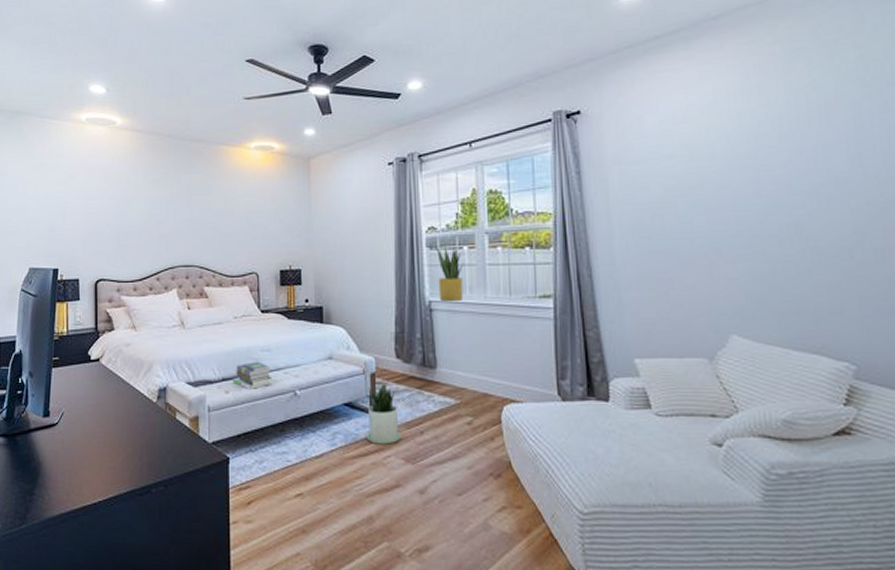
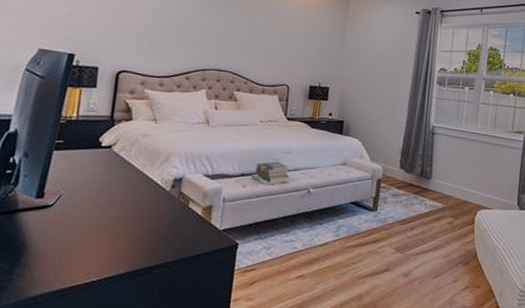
planter: present [366,384,401,445] -> none [366,188,396,237]
planter: present [437,247,464,302] -> none [441,85,464,129]

